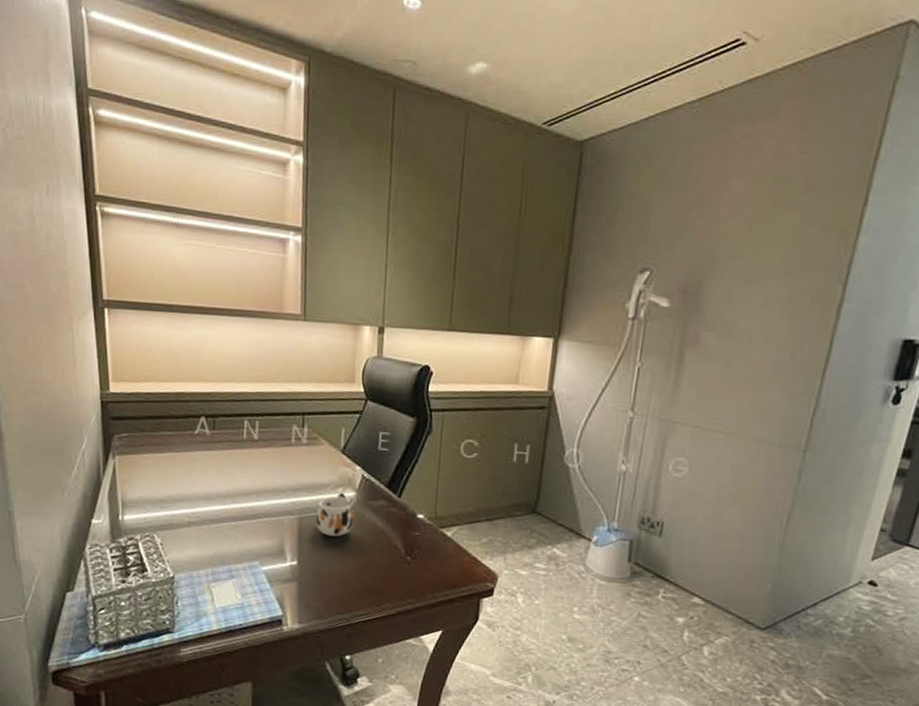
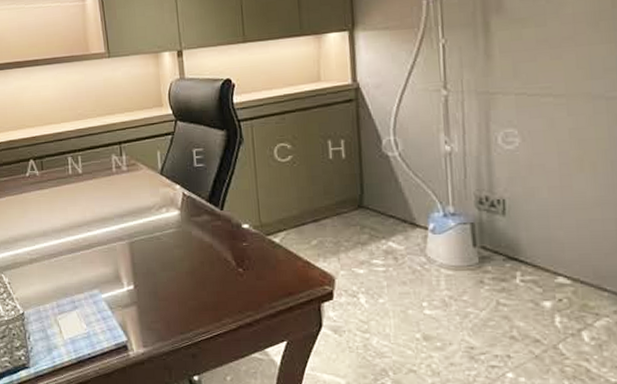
mug: present [316,492,354,537] -> none [145,213,182,257]

